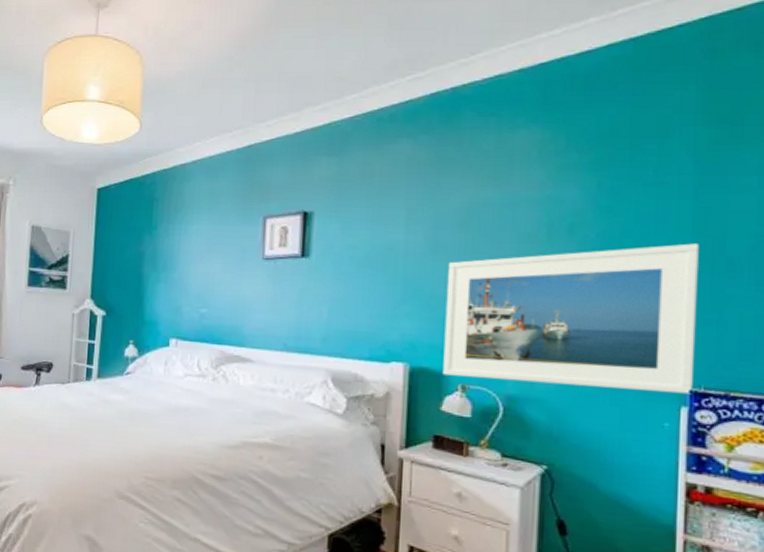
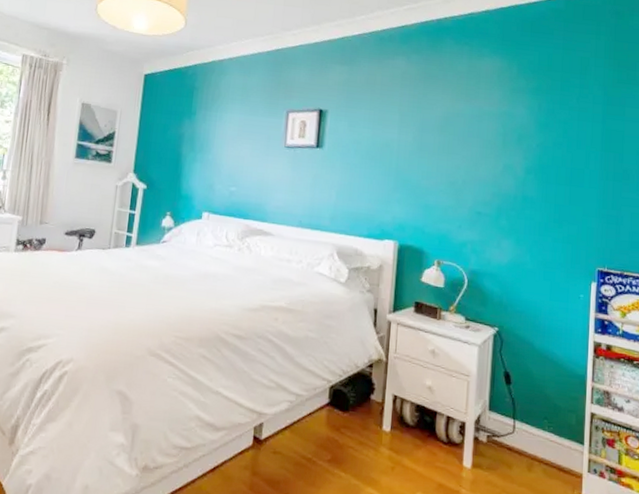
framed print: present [442,243,699,395] -> none [423,156,606,273]

